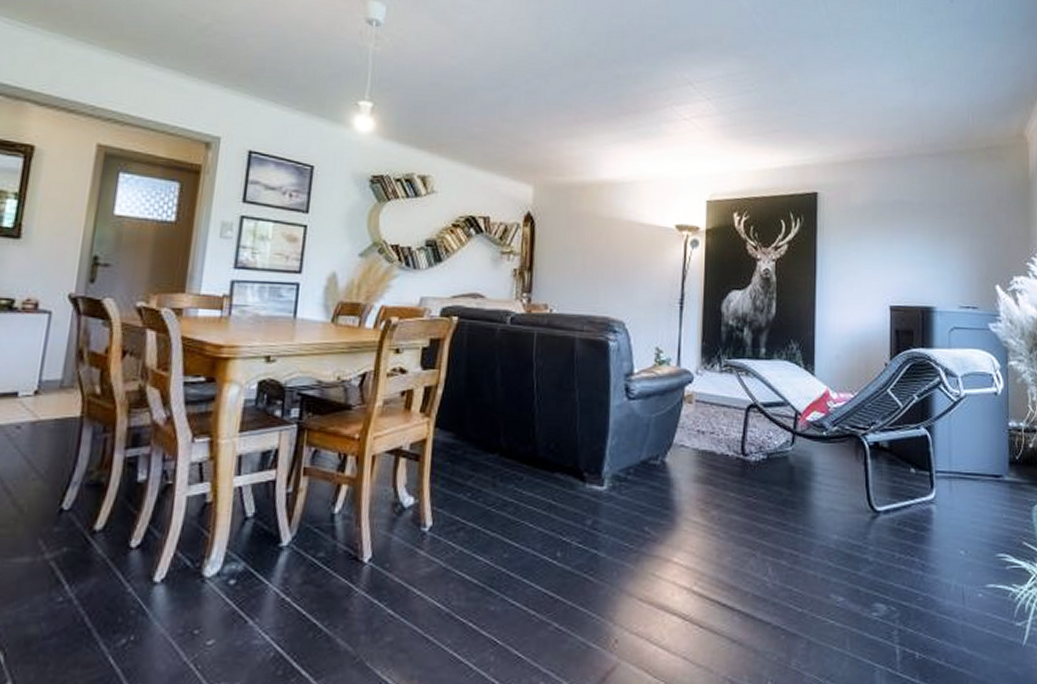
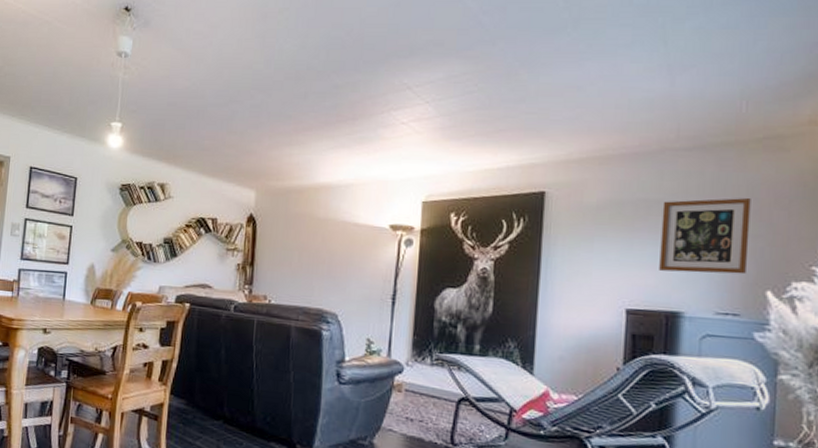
wall art: none [914,201,981,271] -> present [659,198,751,275]

